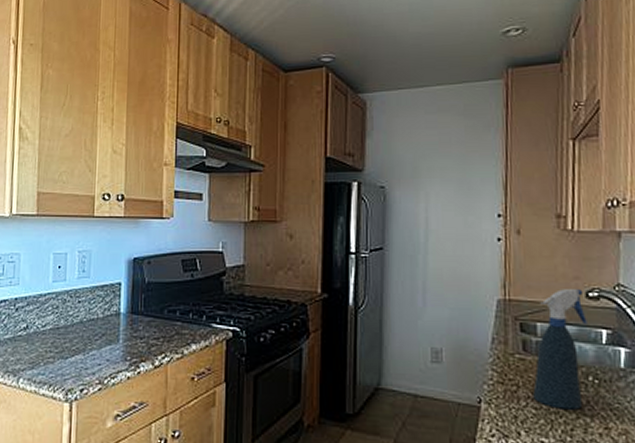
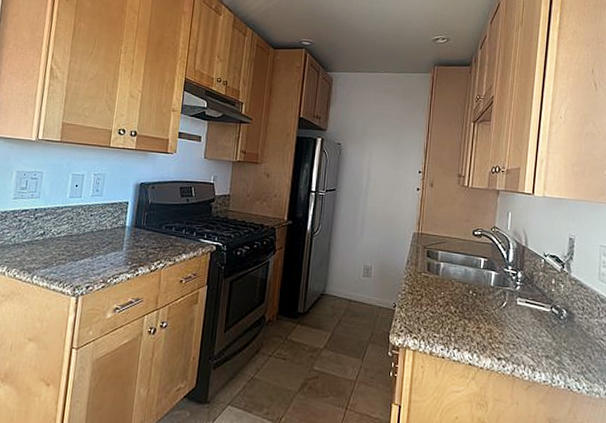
spray bottle: present [533,289,587,410] -> none [431,228,472,314]

